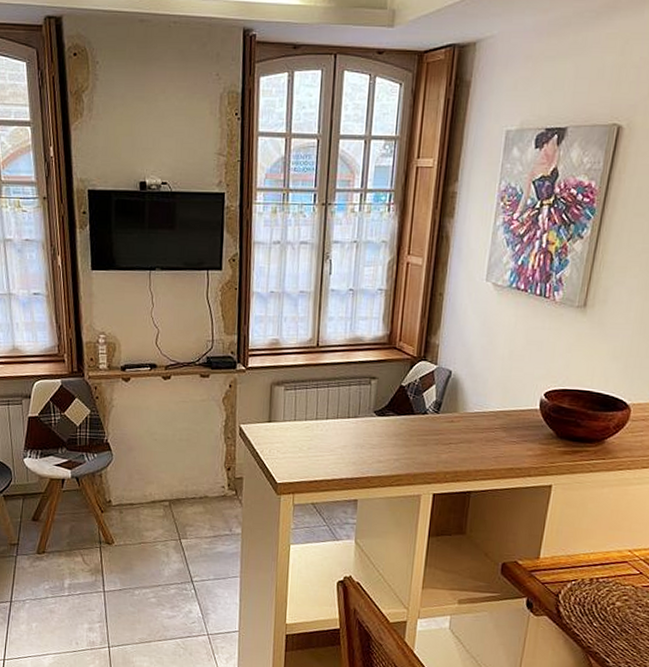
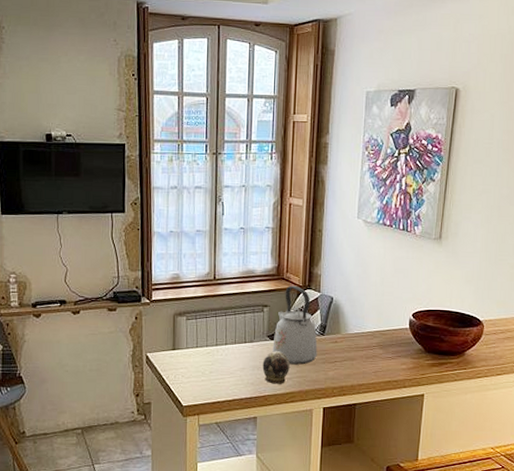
decorative egg: none [366,428,398,466] -> present [262,351,290,384]
kettle: none [379,356,431,445] -> present [272,285,318,365]

